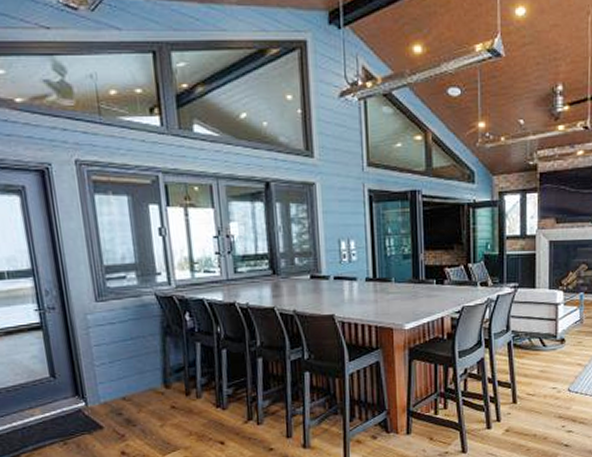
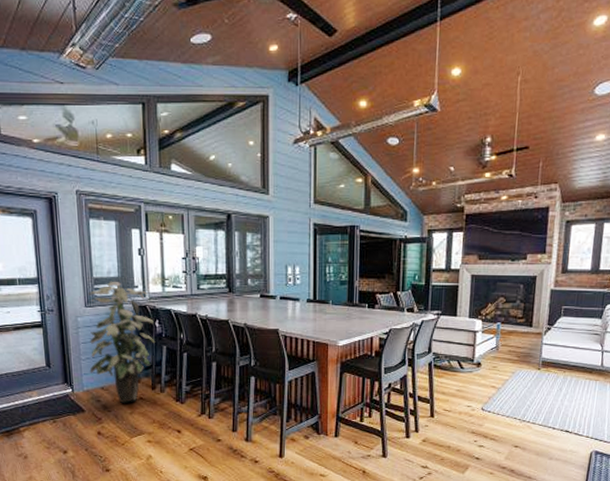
indoor plant: none [98,268,187,414] -> present [88,281,156,403]

